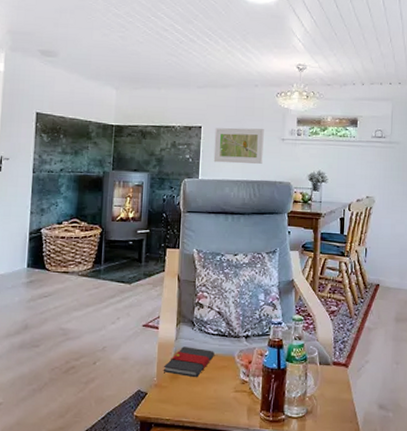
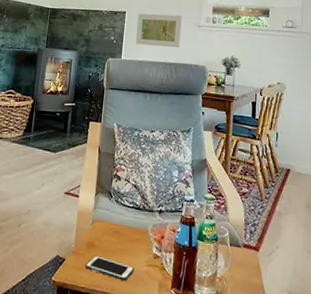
book: present [163,347,214,378] -> none [81,216,129,249]
cell phone: none [169,386,222,410] -> present [85,255,135,282]

